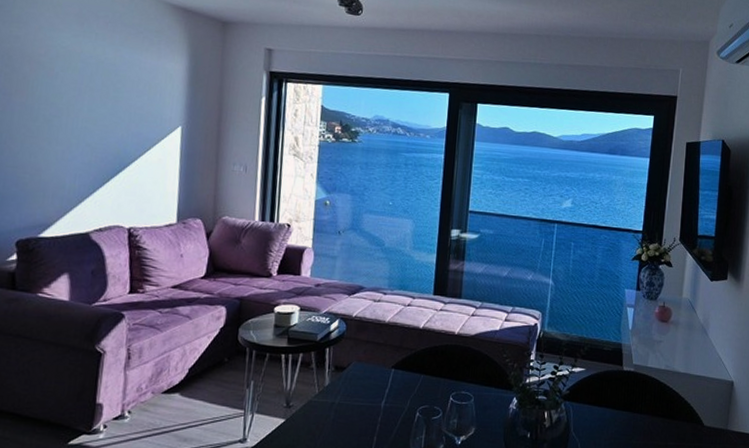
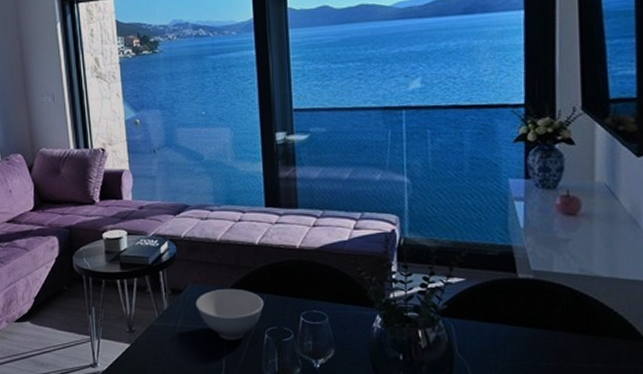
bowl: none [356,368,420,417] -> present [195,288,264,340]

